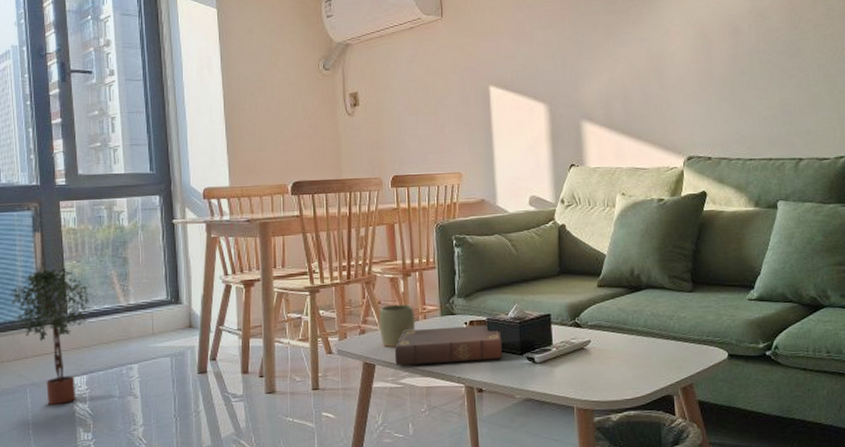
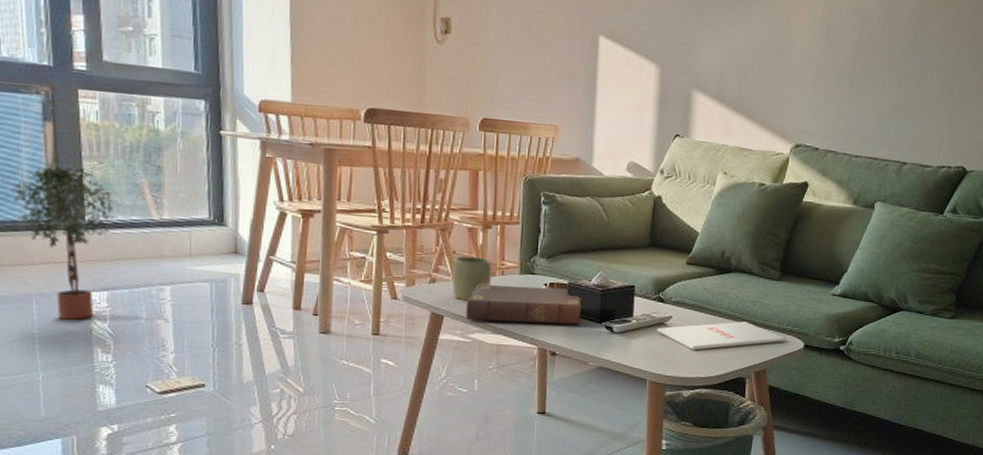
magazine: none [576,337,708,372] -> present [656,321,785,350]

